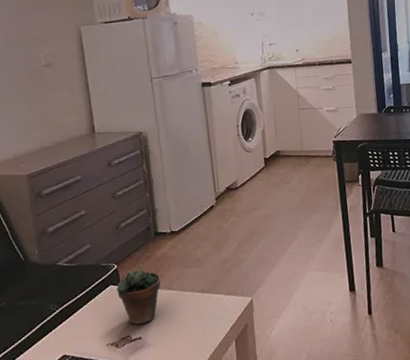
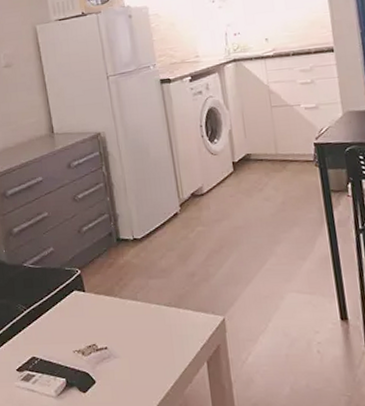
succulent plant: present [117,252,160,325] -> none [81,258,125,333]

